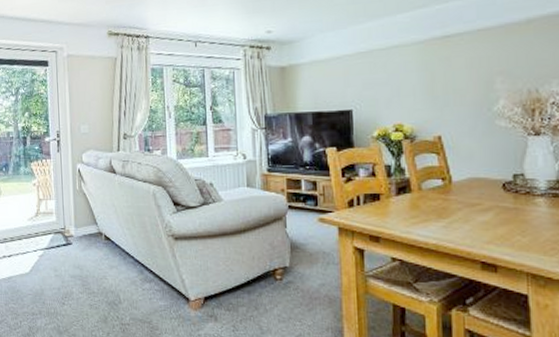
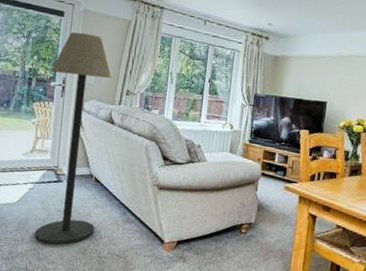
floor lamp: none [44,80,113,315] -> present [34,32,112,245]

